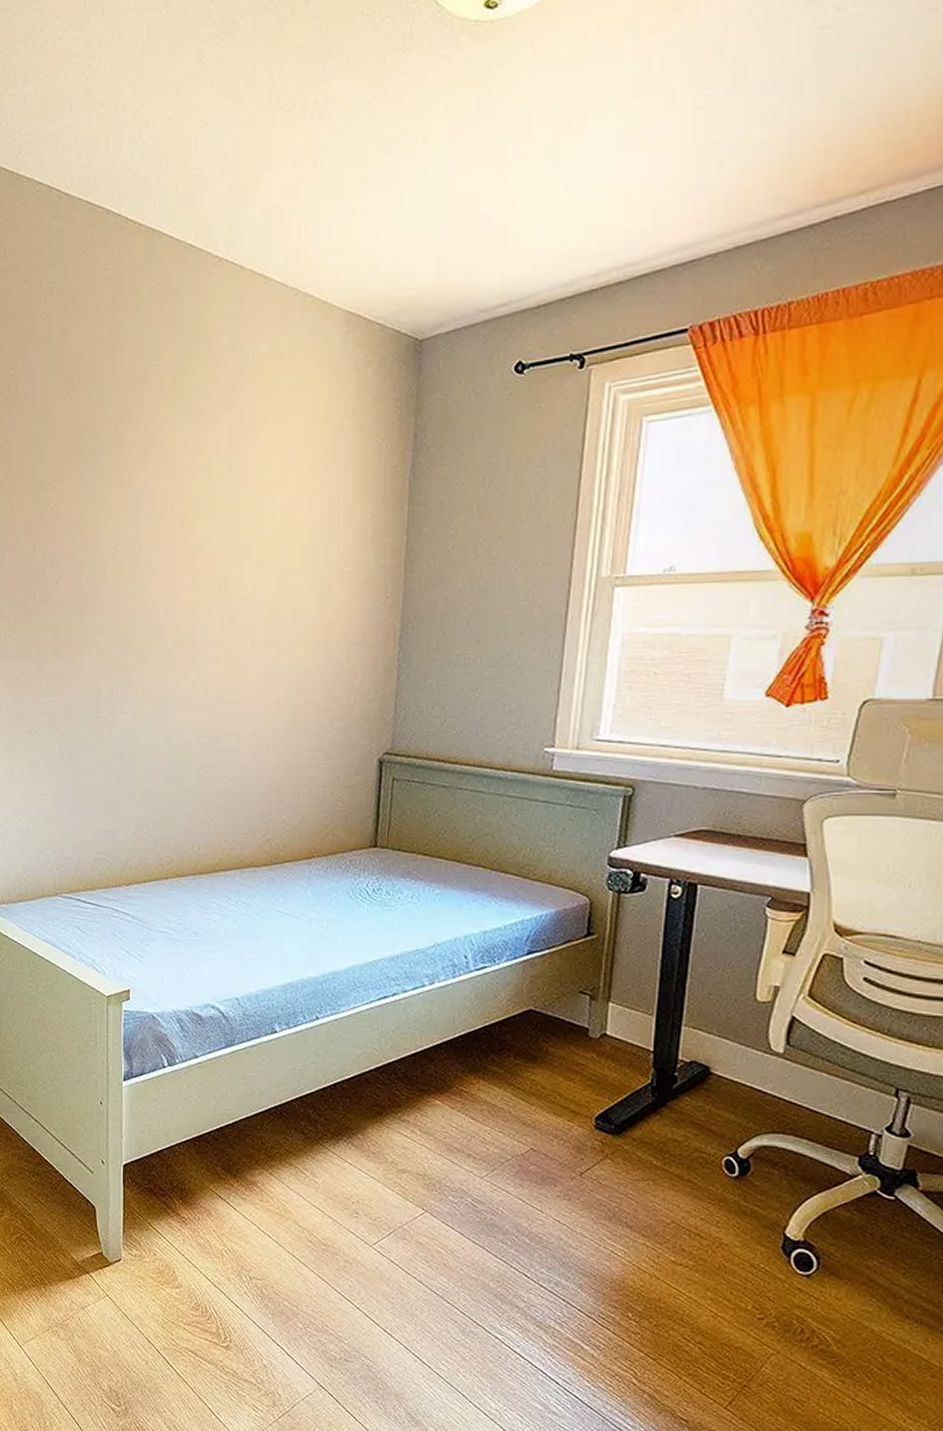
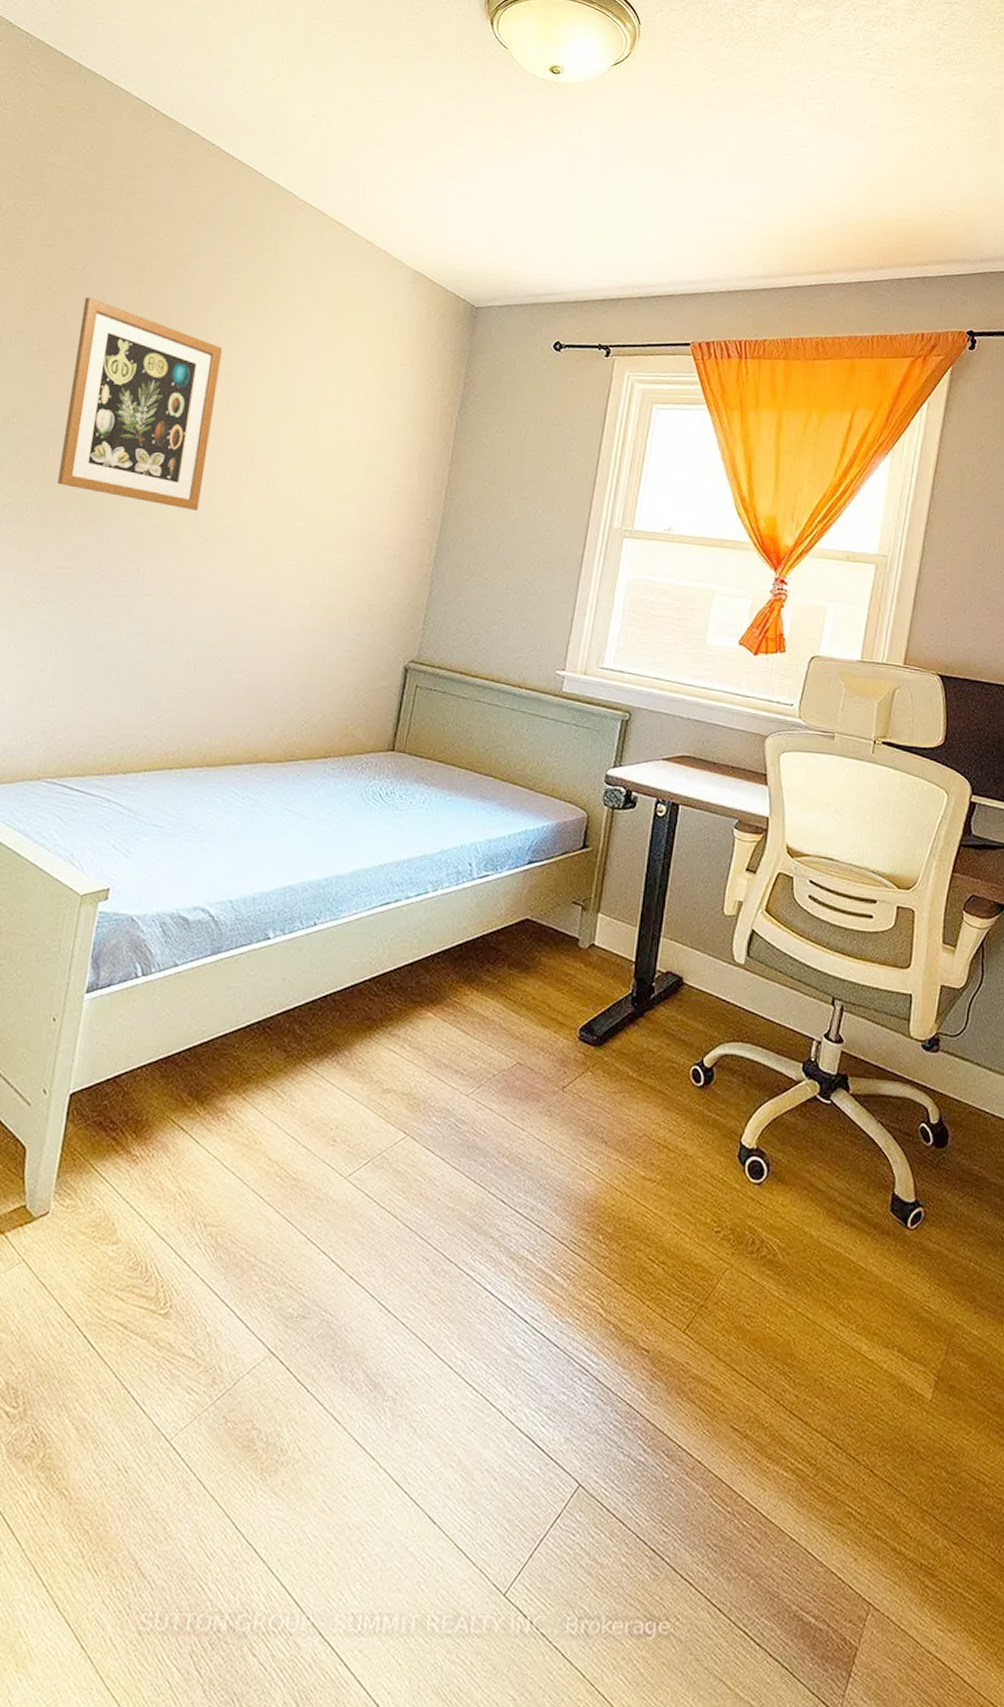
wall art: none [23,416,159,623] -> present [58,297,222,510]

